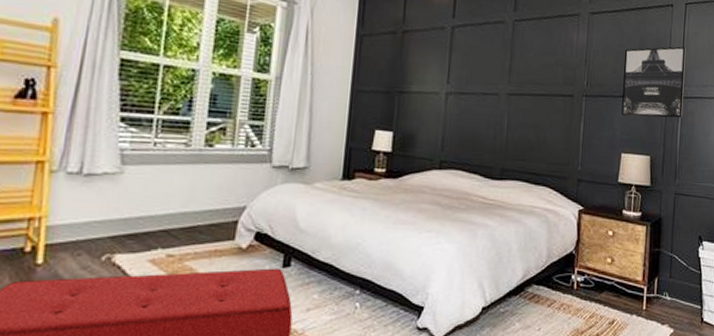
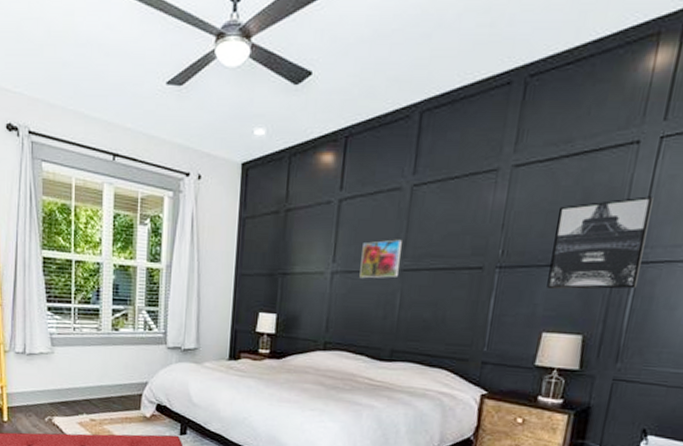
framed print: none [471,66,507,101] -> present [359,239,402,279]

